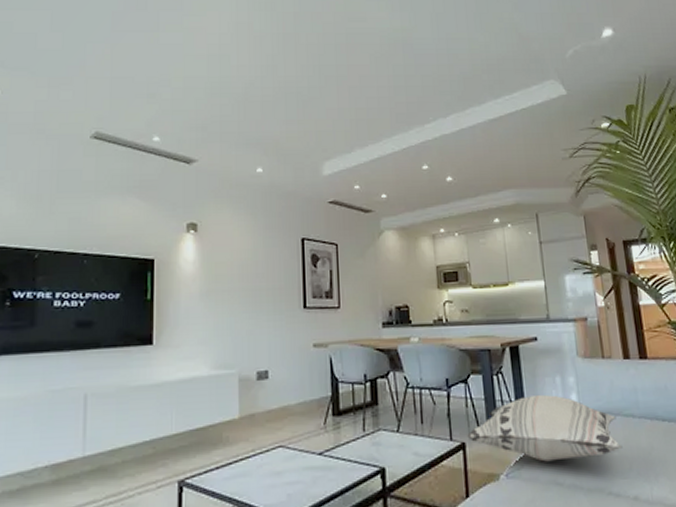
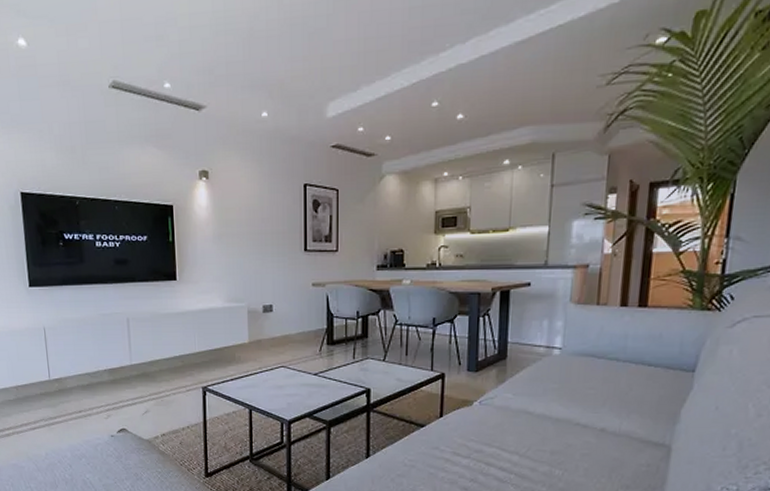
decorative pillow: present [467,394,623,462] -> none [447,335,600,394]

